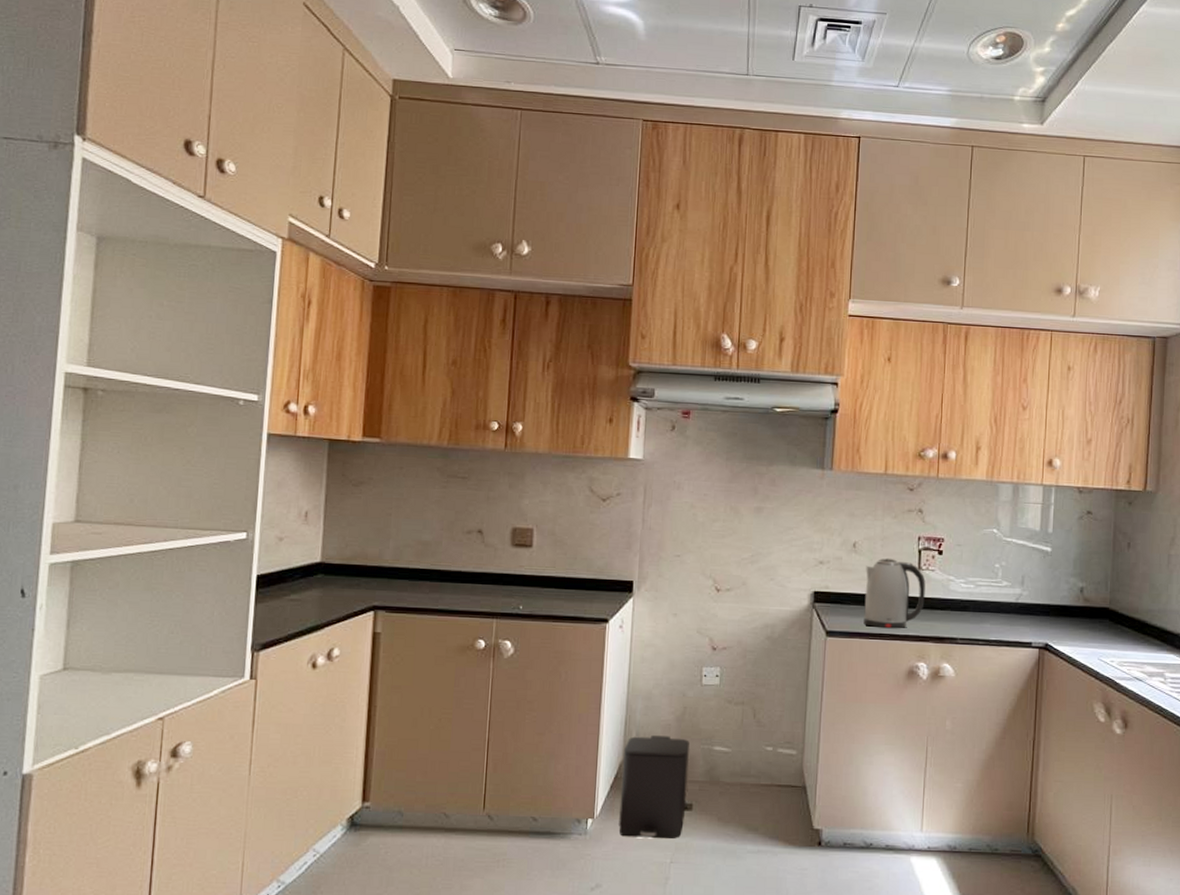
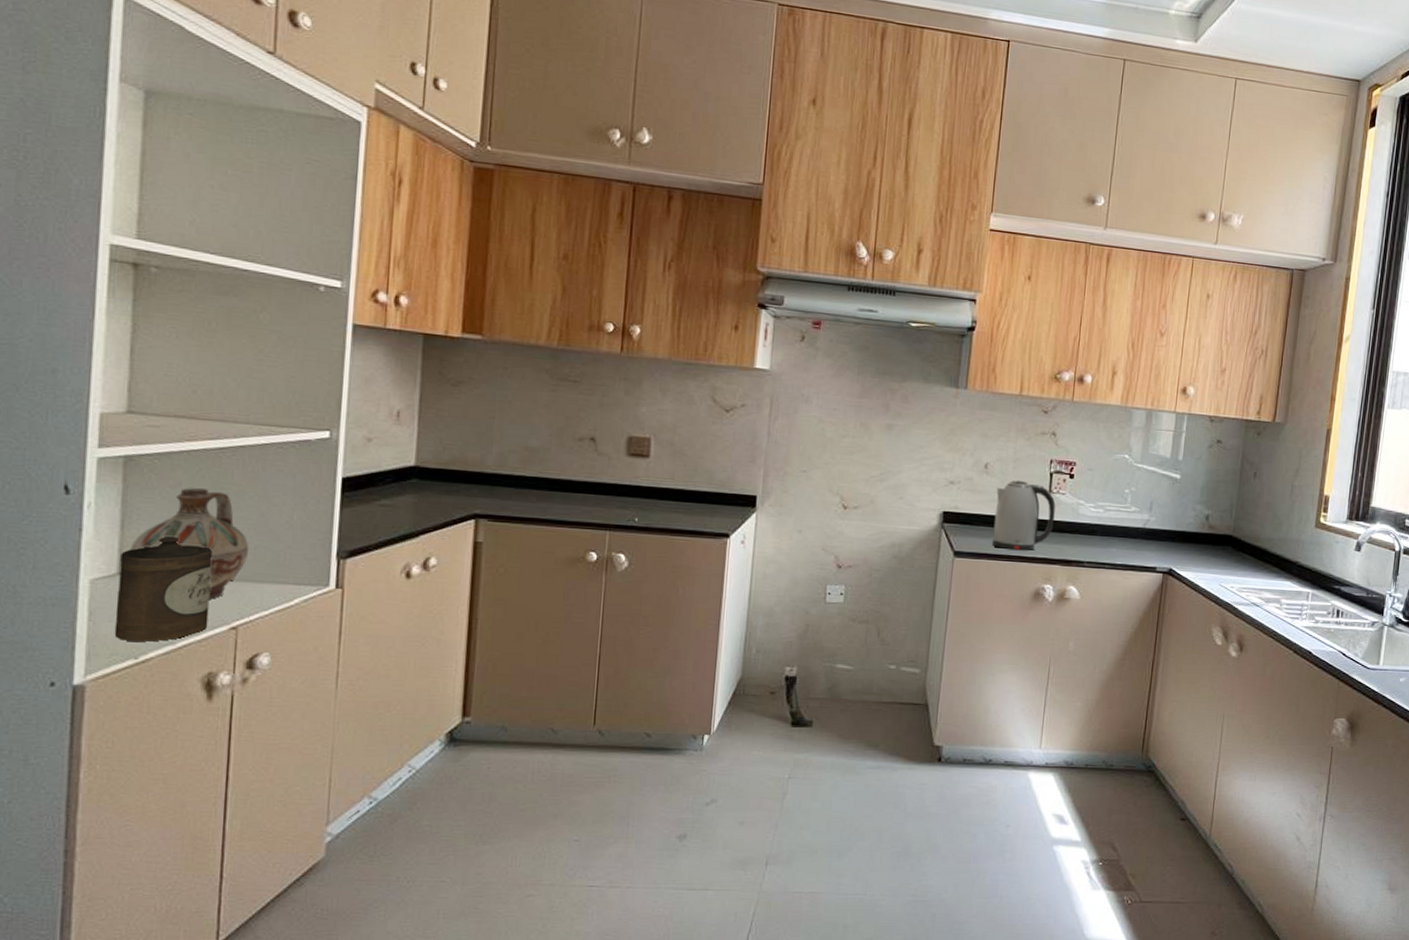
canister: none [58,633,144,733] -> present [114,535,213,642]
ceramic jug: none [73,589,176,692] -> present [129,488,249,599]
pedal bin: present [619,735,689,838] -> none [736,652,811,754]

